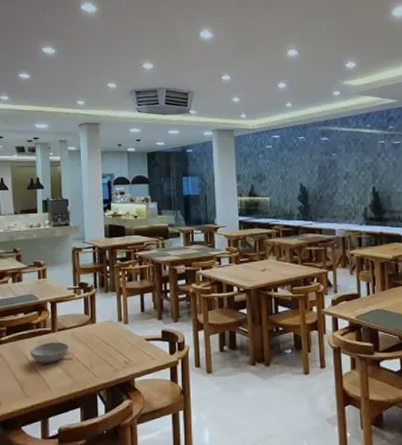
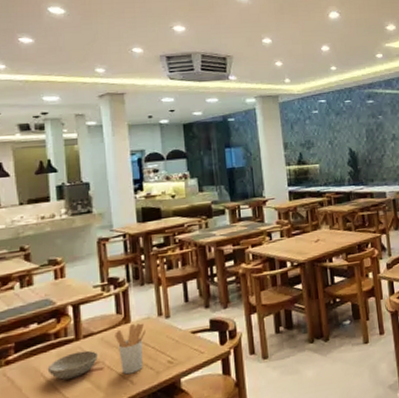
utensil holder: none [83,325,107,368] -> present [115,323,146,375]

